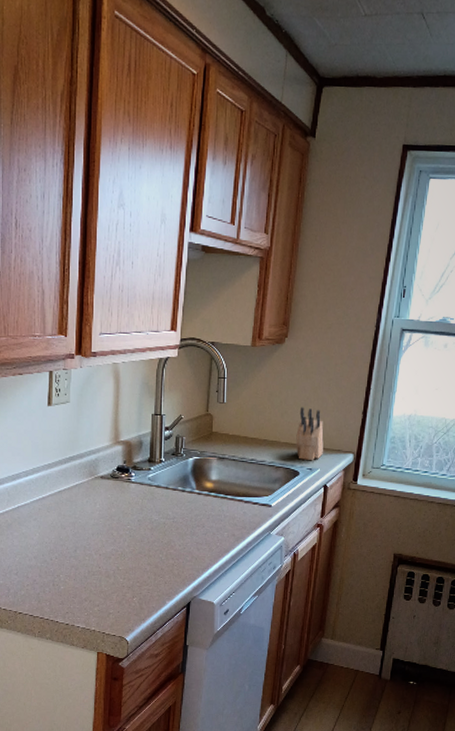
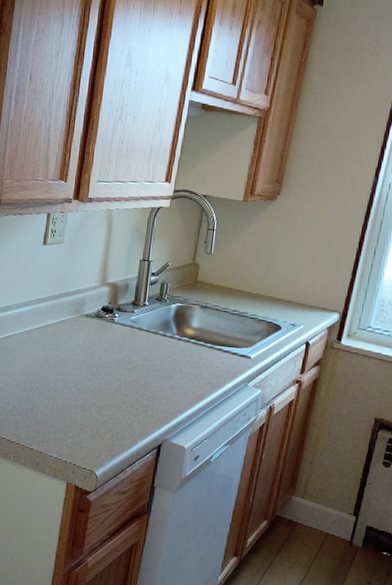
knife block: present [296,407,324,461] -> none [280,263,310,317]

